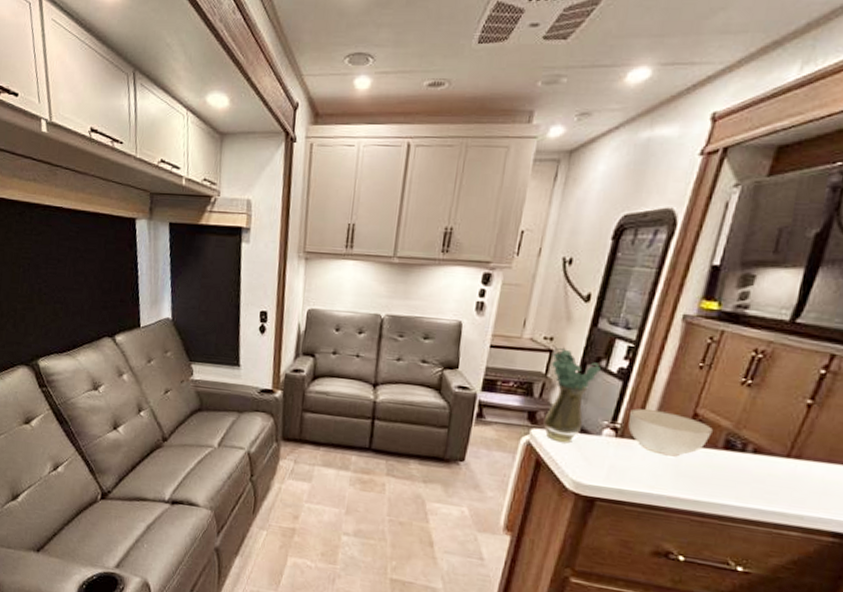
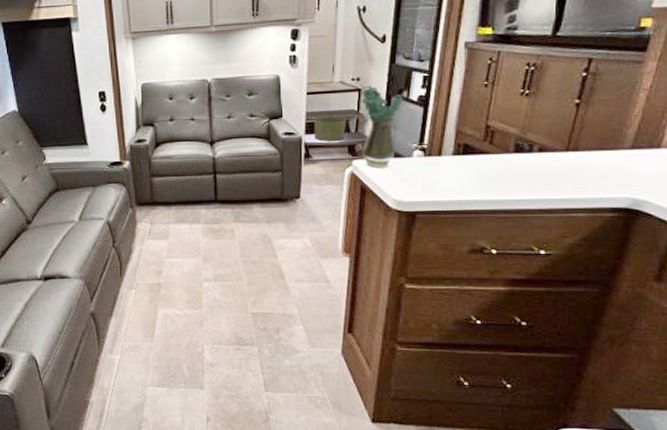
basket: none [491,373,532,405] -> present [314,115,347,141]
bowl: present [628,408,714,457] -> none [434,128,504,166]

